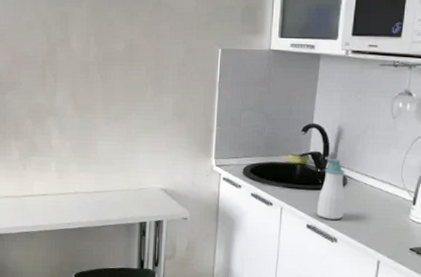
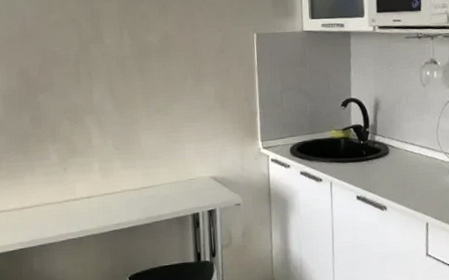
soap bottle: present [316,159,345,220] -> none [364,130,390,189]

